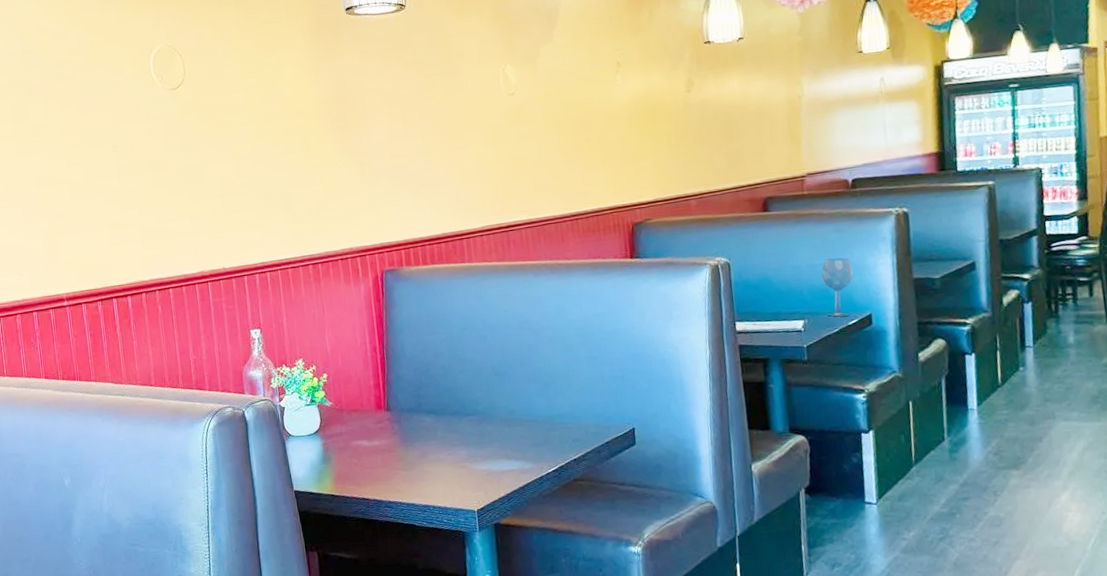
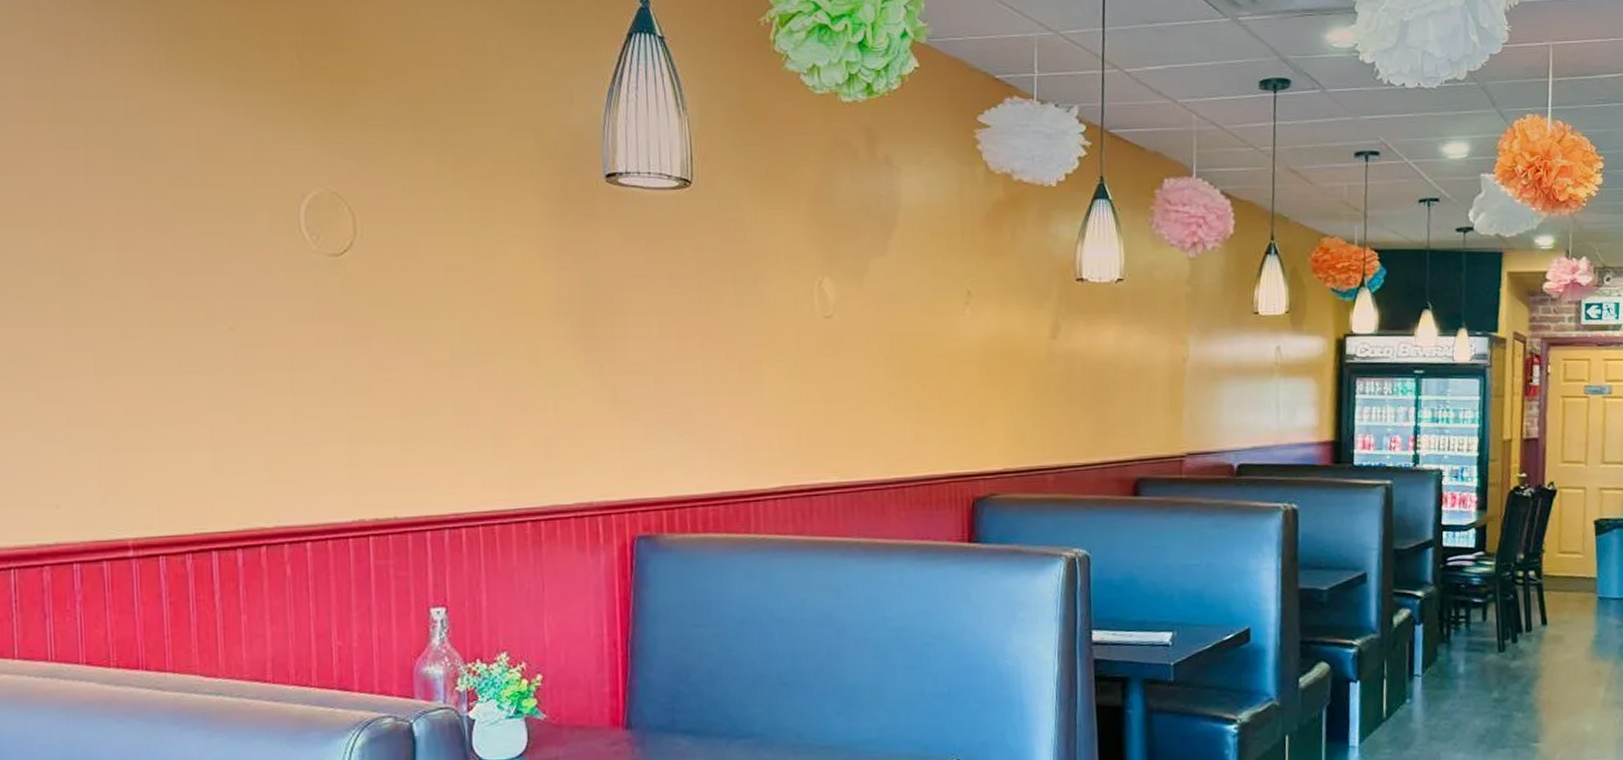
wine glass: present [822,257,854,317] -> none [1197,558,1233,630]

